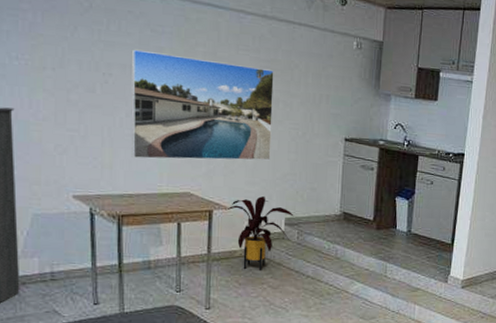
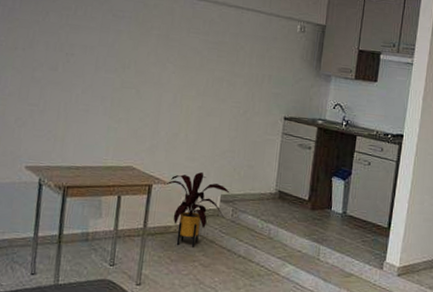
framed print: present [131,49,274,161] -> none [82,31,221,137]

